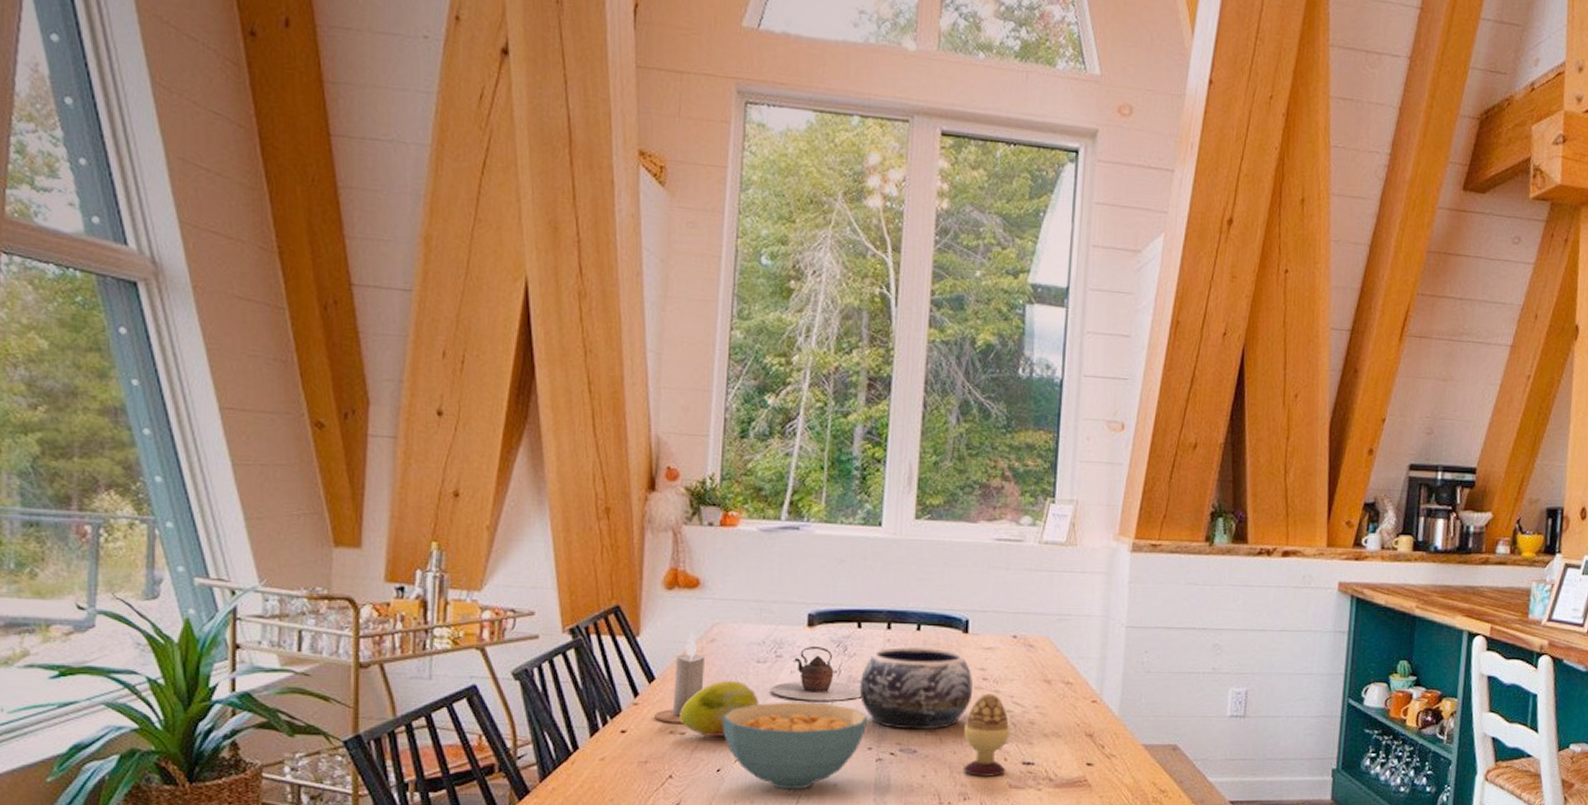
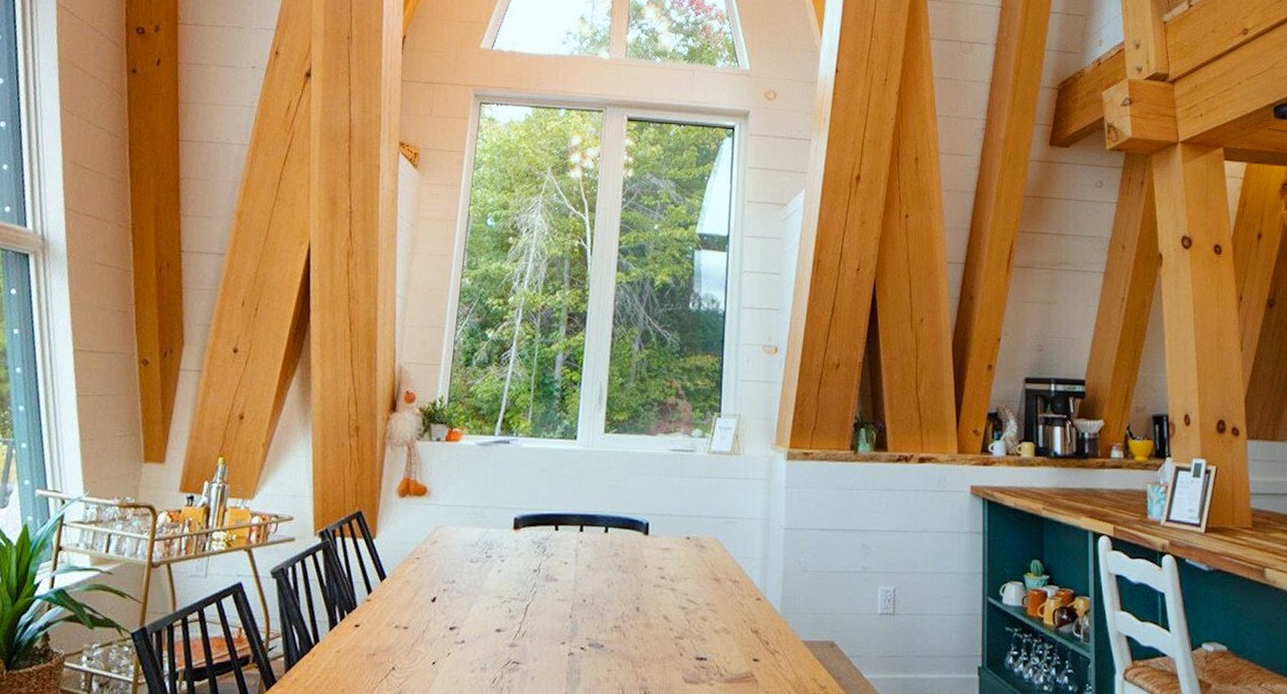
candle: present [655,633,704,723] -> none [383,535,427,618]
fruit: present [680,681,759,736] -> none [404,579,471,631]
cereal bowl: present [722,702,868,790] -> none [439,598,563,682]
teapot: present [770,645,862,701] -> none [480,547,557,598]
decorative bowl: present [859,647,974,730] -> none [555,548,653,626]
decorative egg: present [964,693,1010,777] -> none [644,591,685,671]

